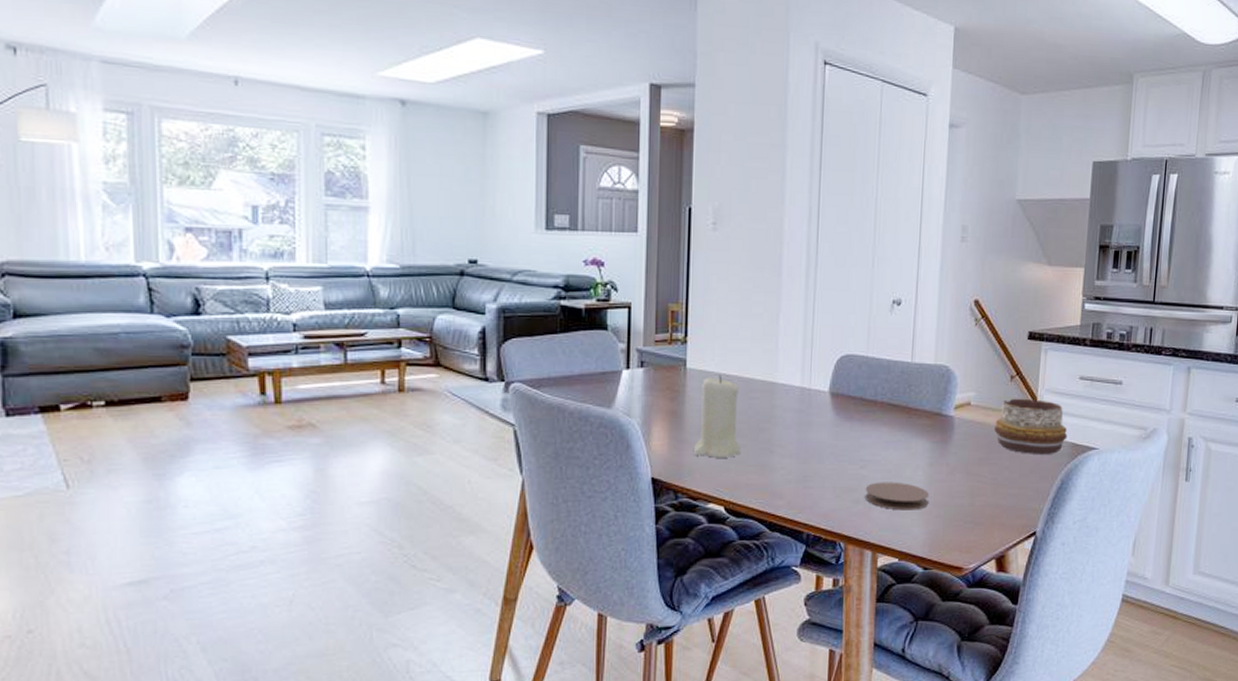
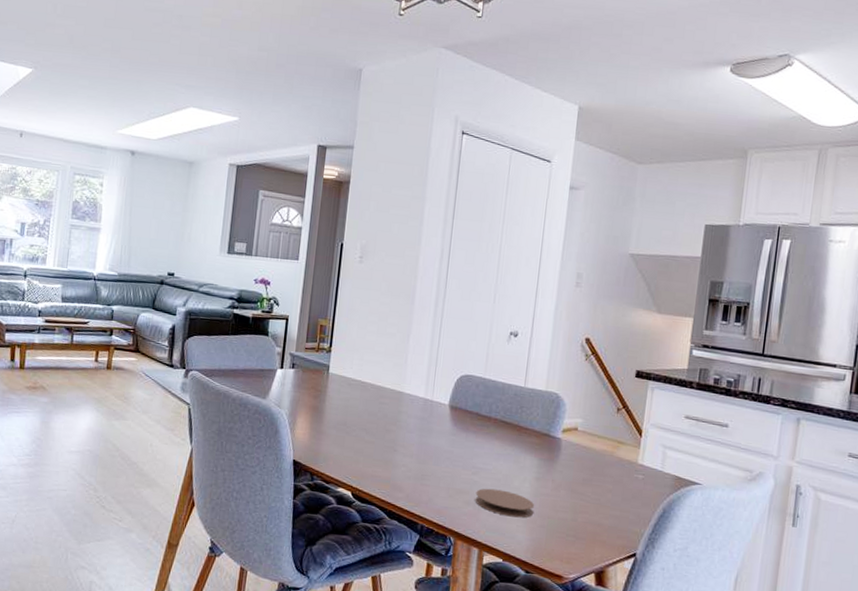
candle: present [694,374,741,458] -> none [330,380,371,451]
decorative bowl: present [994,398,1068,454] -> none [599,428,671,484]

